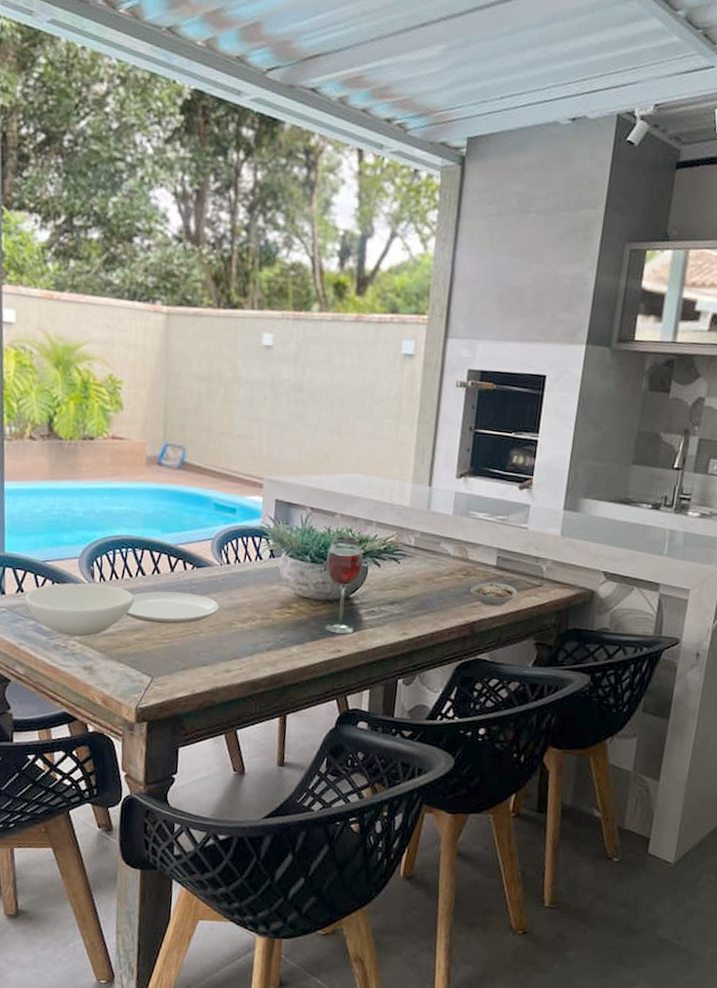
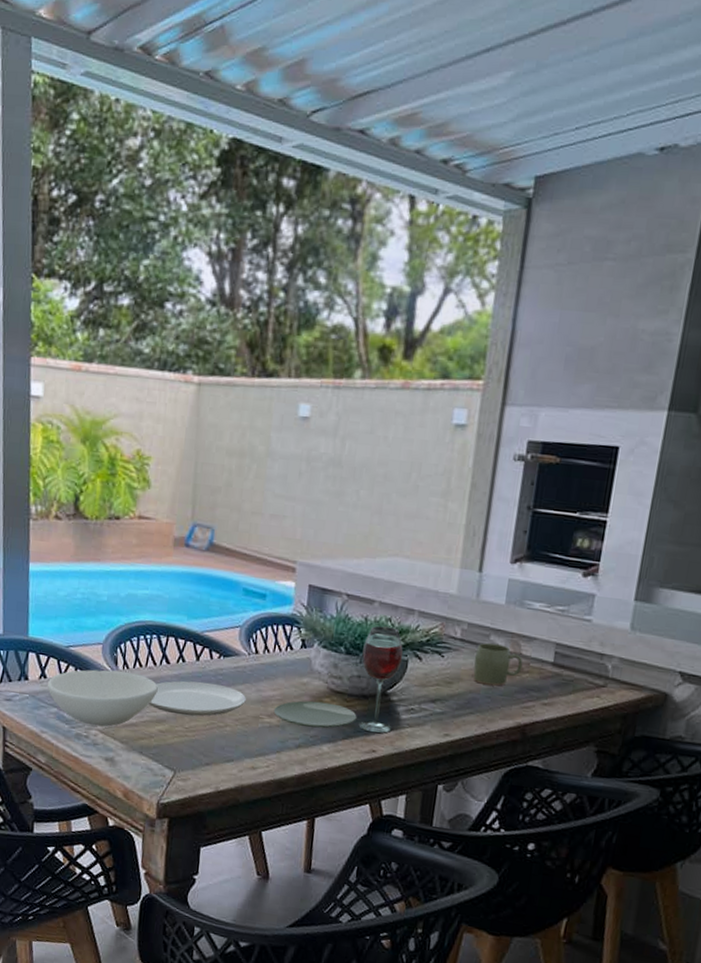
plate: none [245,606,323,632] -> present [273,700,357,729]
mug: none [426,549,470,588] -> present [473,643,523,686]
salad: present [470,582,518,607] -> none [522,681,578,709]

